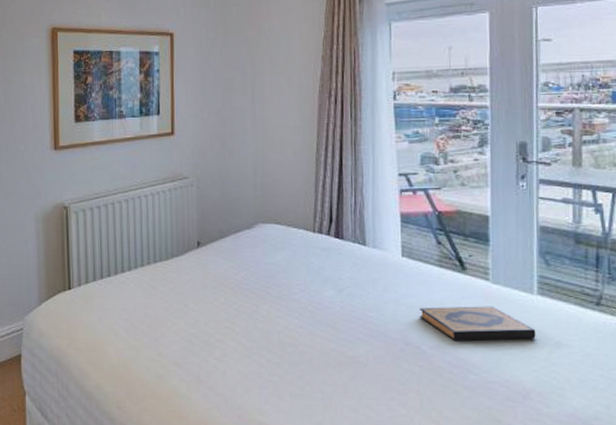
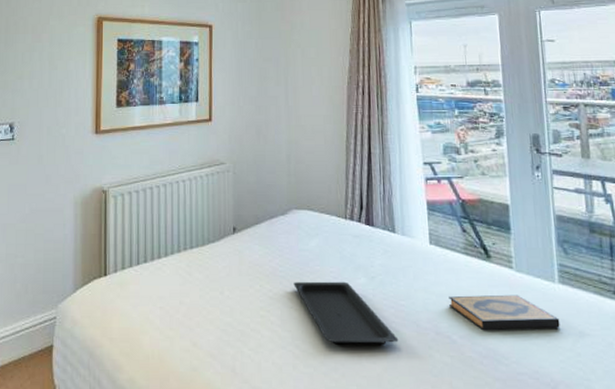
serving tray: none [259,294,366,355] -> present [293,281,399,345]

